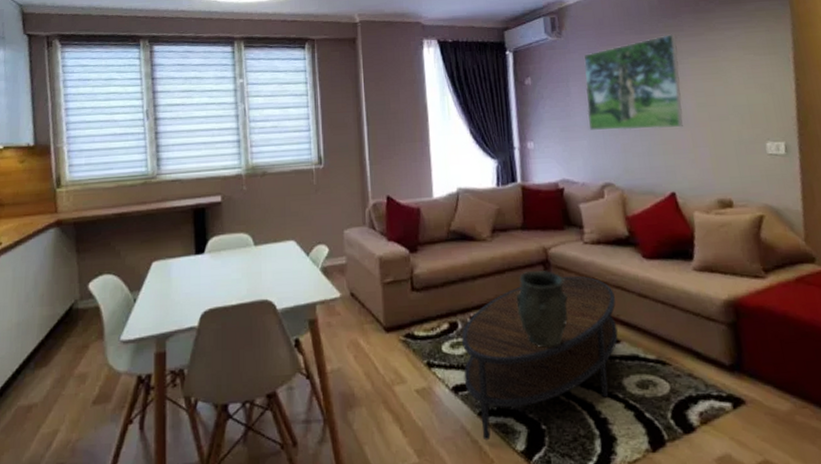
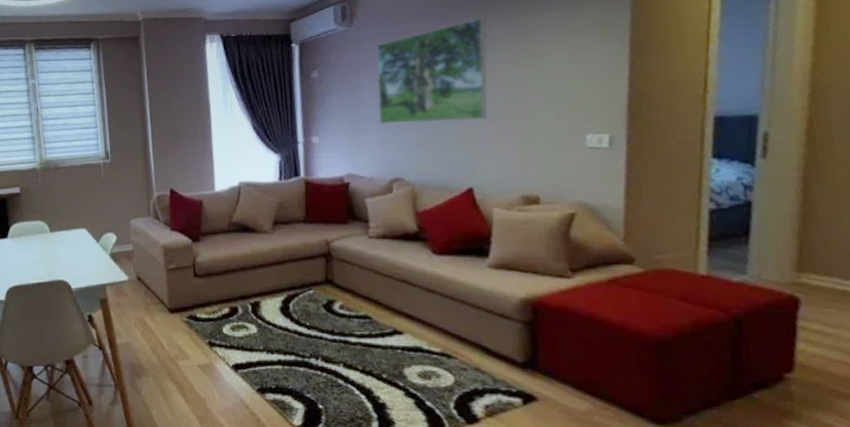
coffee table: present [462,275,618,441] -> none [242,268,401,414]
vase: present [516,270,569,348] -> none [296,263,350,335]

